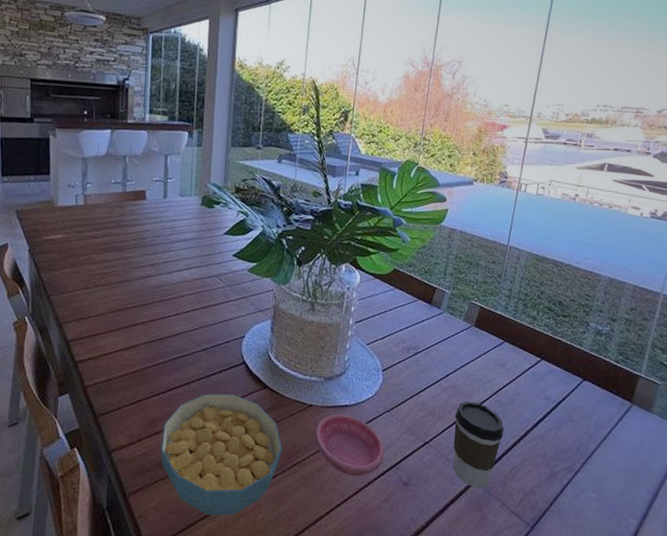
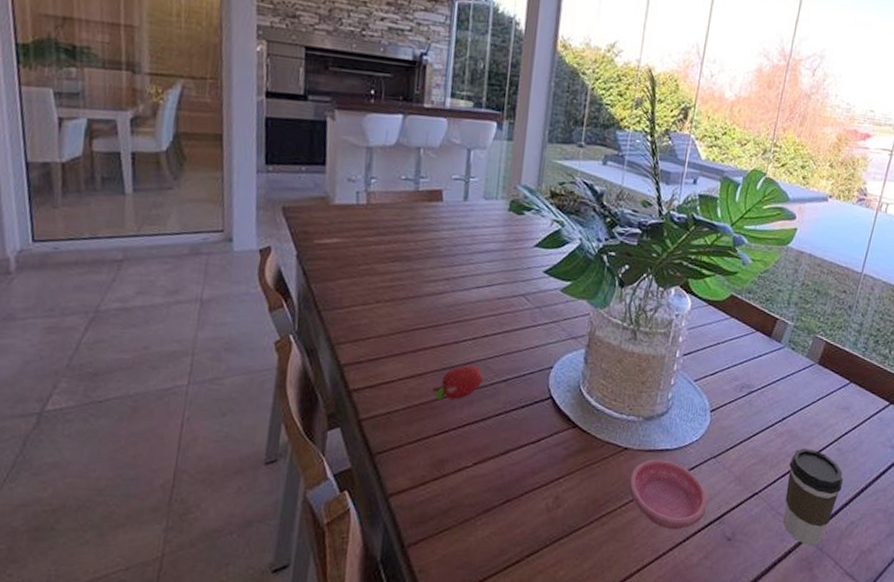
fruit: none [144,338,186,369] -> present [433,366,483,401]
cereal bowl: present [160,393,283,516] -> none [447,431,591,572]

